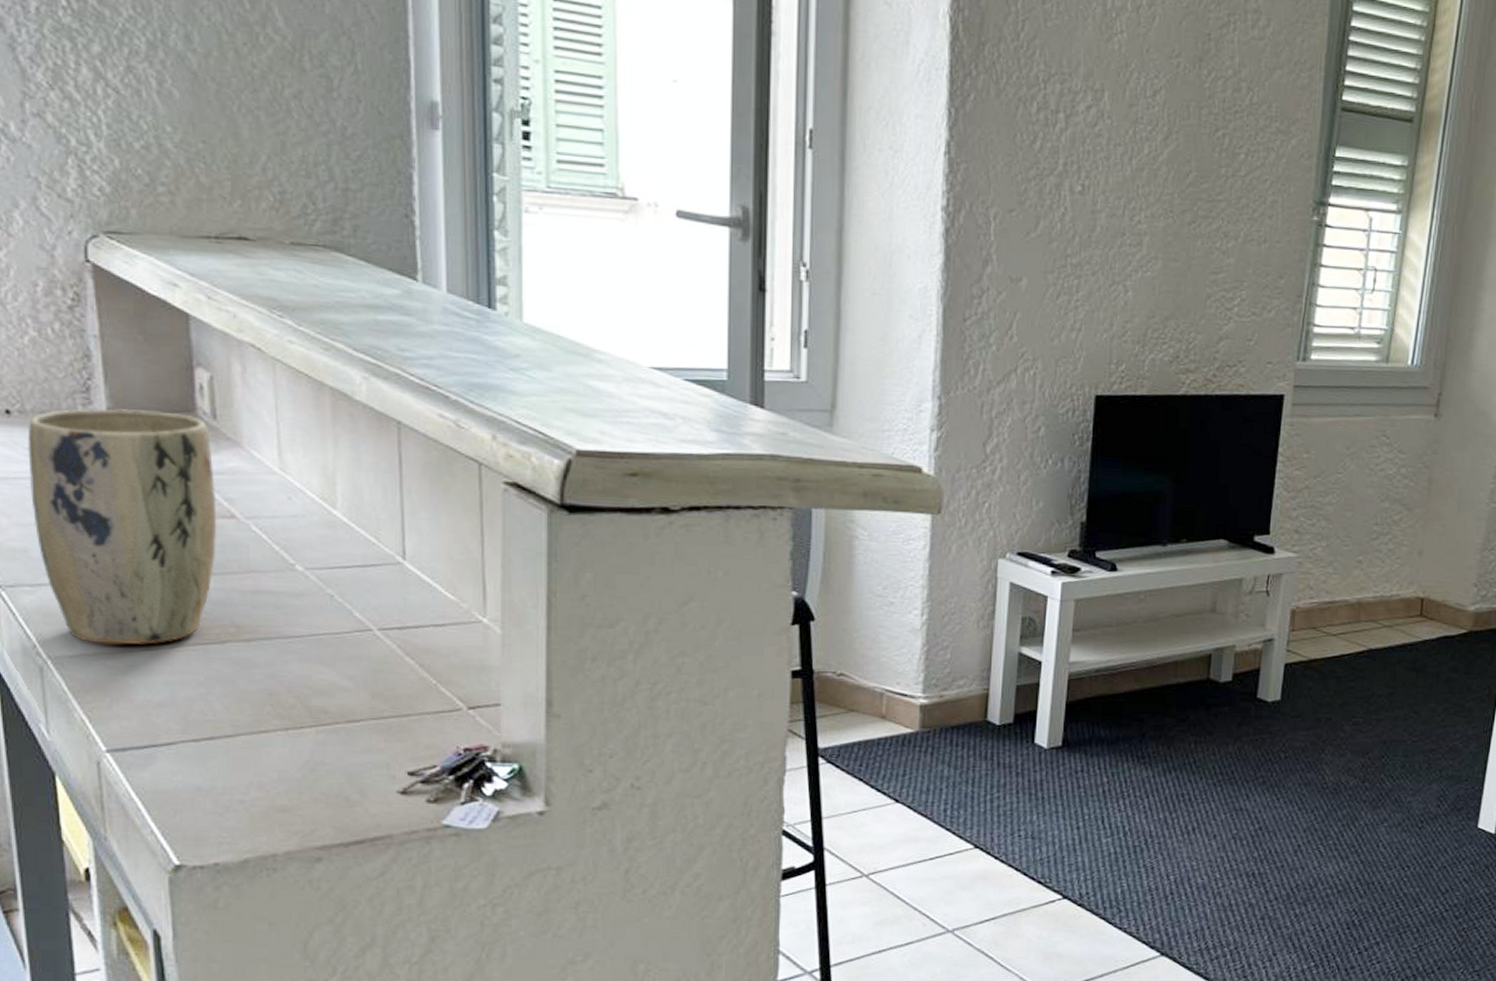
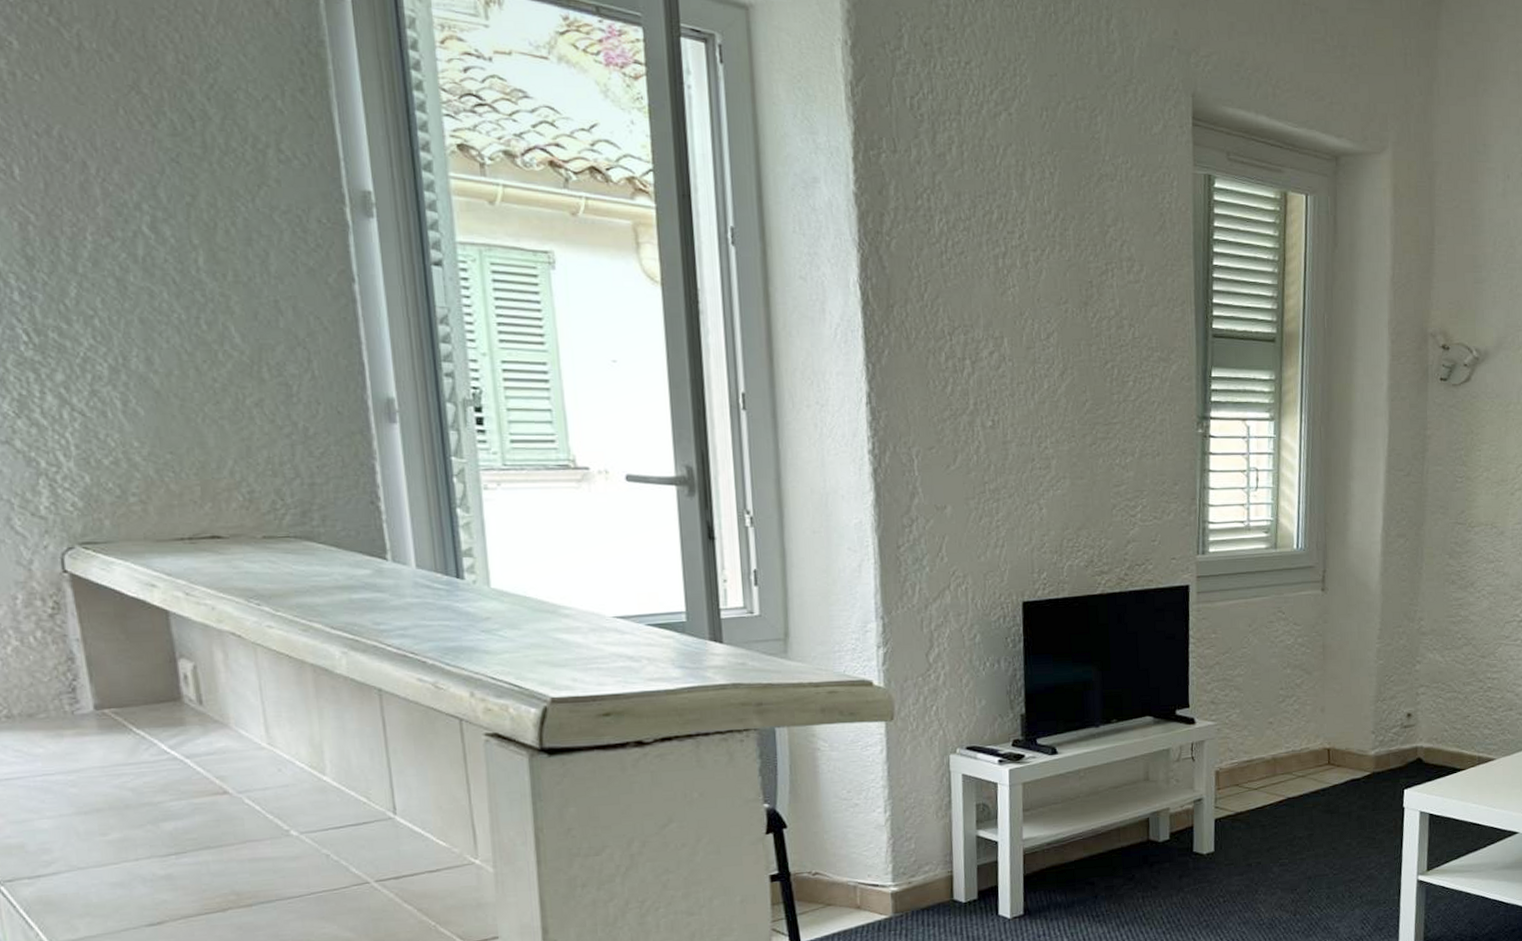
plant pot: present [27,409,217,645] -> none [16,703,212,925]

